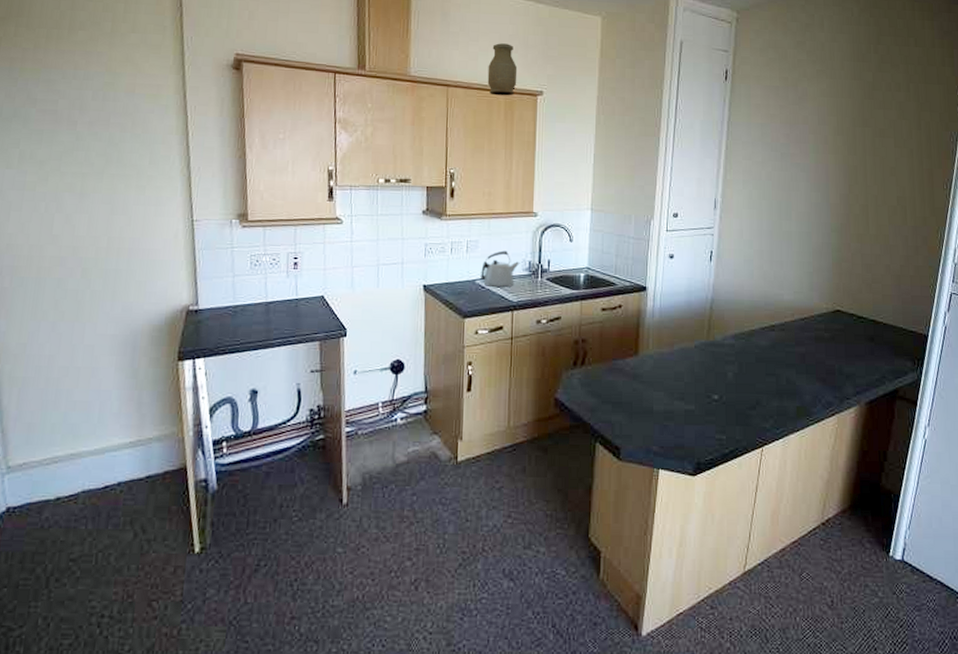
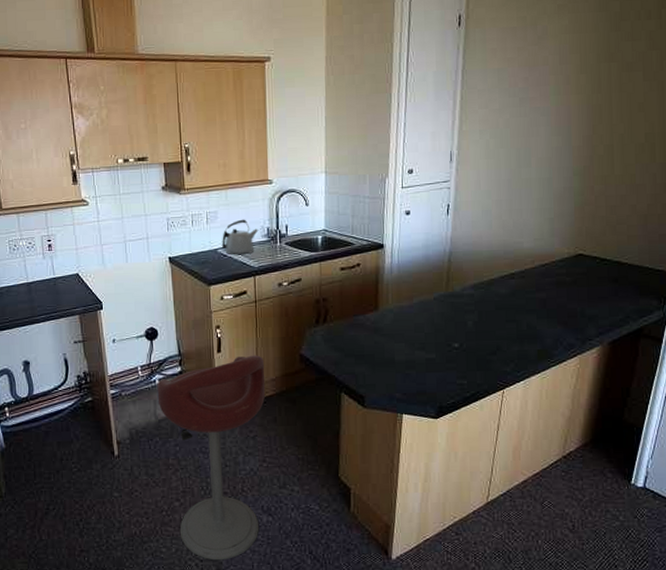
bar stool: none [397,396,517,633] -> present [157,355,266,561]
decorative jar: present [487,43,518,96] -> none [213,11,244,66]

